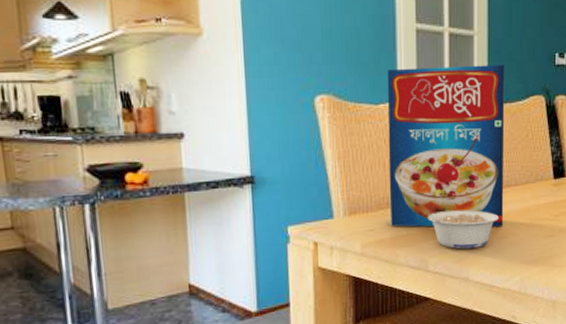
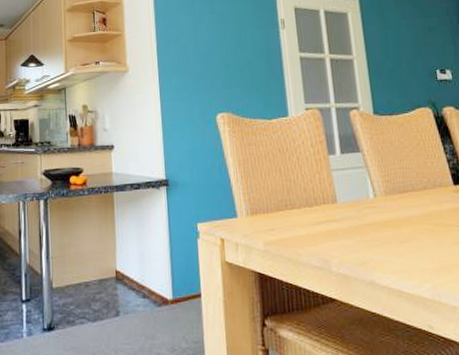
cereal box: present [387,64,505,227] -> none [278,82,404,231]
legume: present [425,210,499,249] -> none [323,213,400,252]

